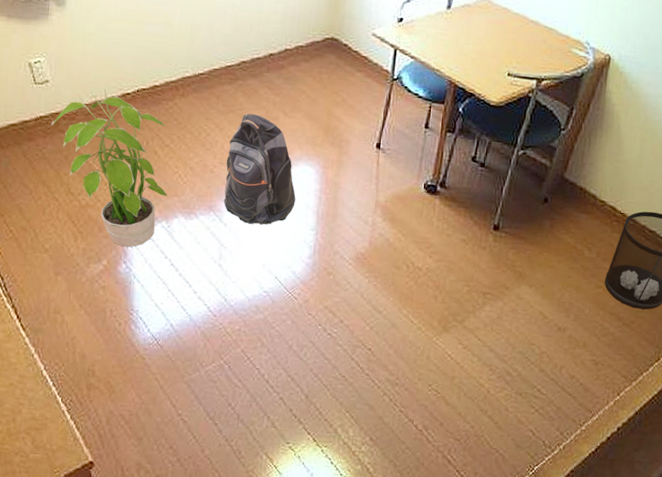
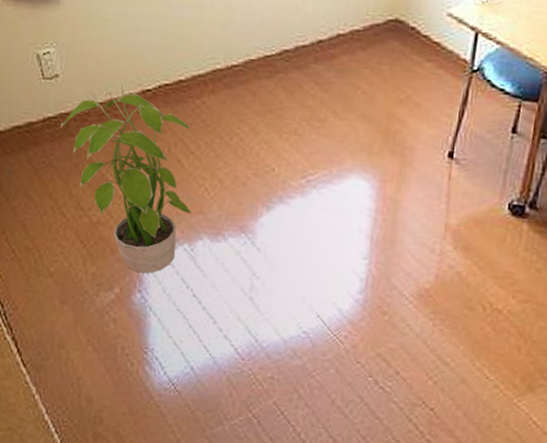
backpack: present [223,114,296,225] -> none [257,114,345,251]

